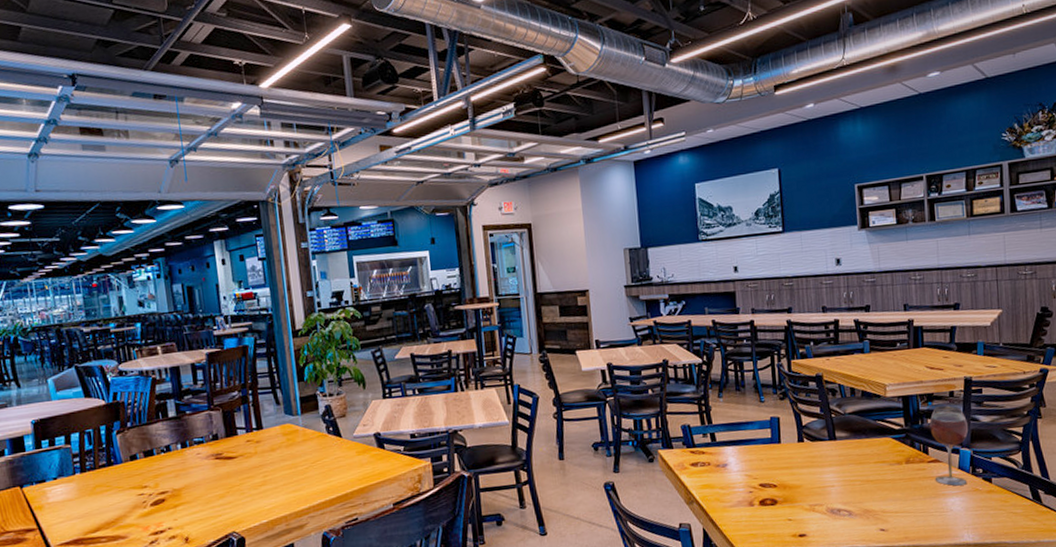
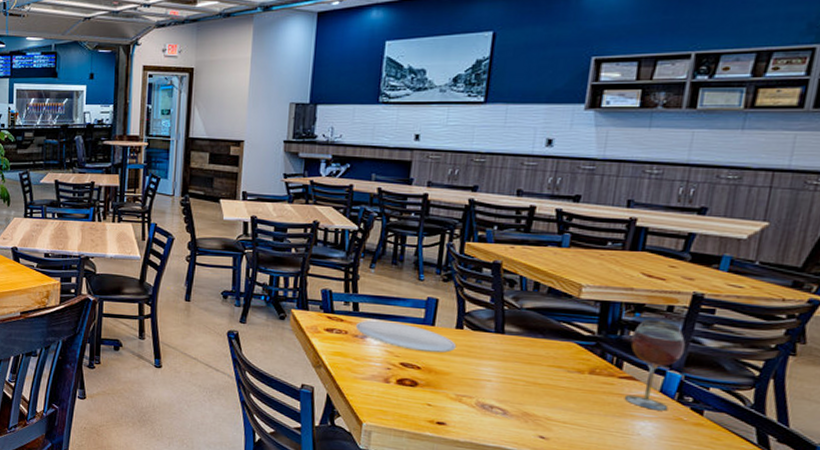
plate: none [715,445,802,471] -> present [355,320,457,353]

